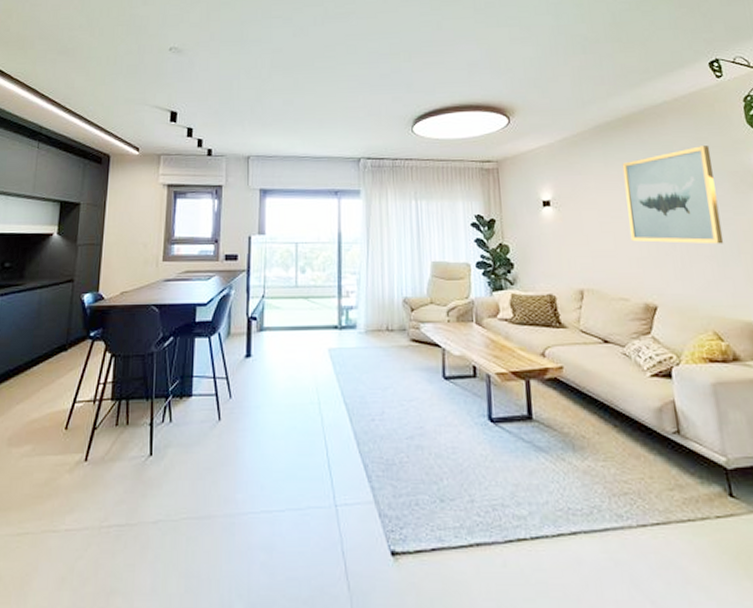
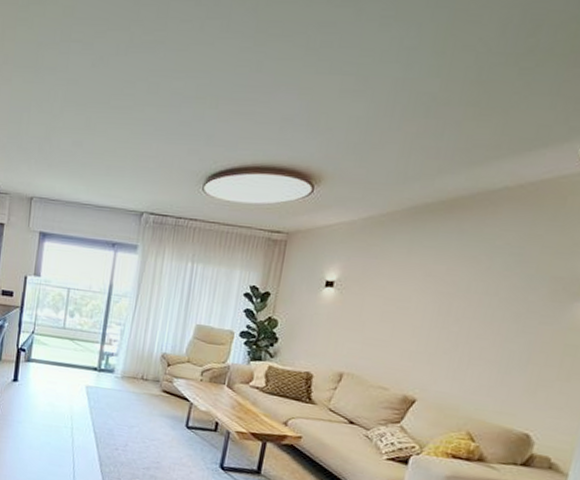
wall art: present [622,146,724,245] -> none [410,243,541,352]

